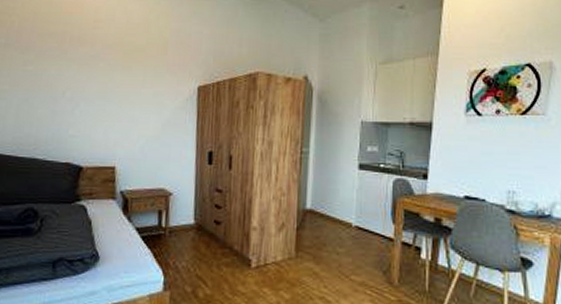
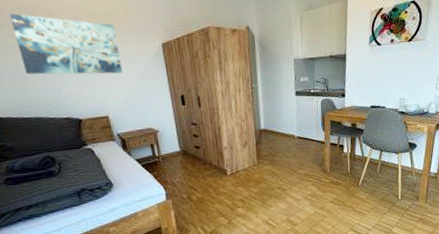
wall art: none [35,38,147,117] -> present [9,13,123,75]

